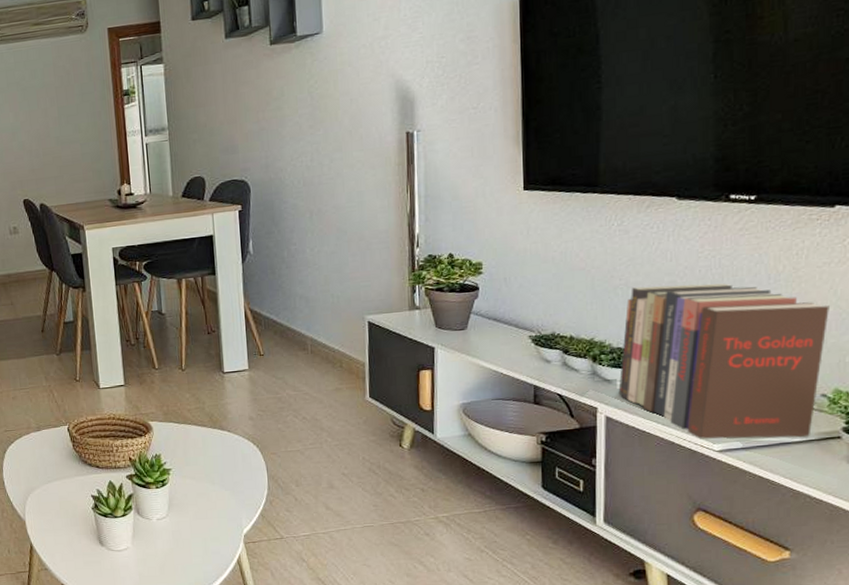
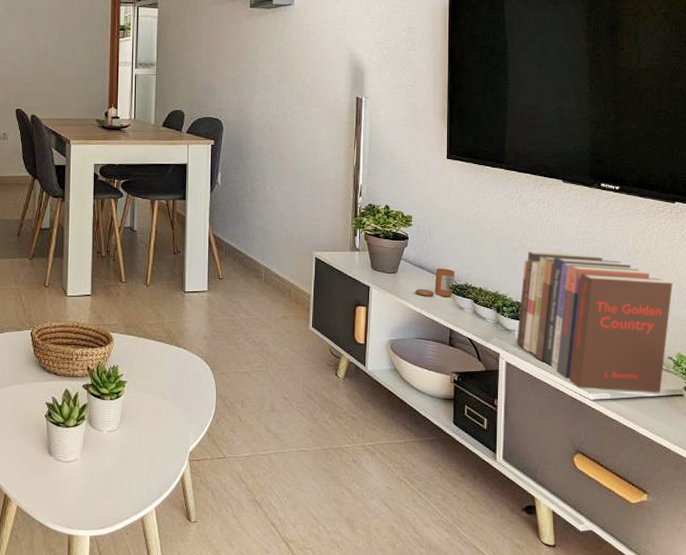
candle: none [489,318,539,352] -> present [415,268,455,298]

